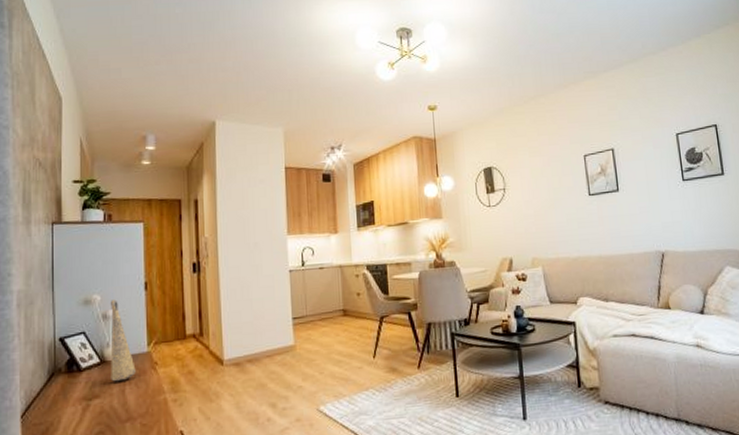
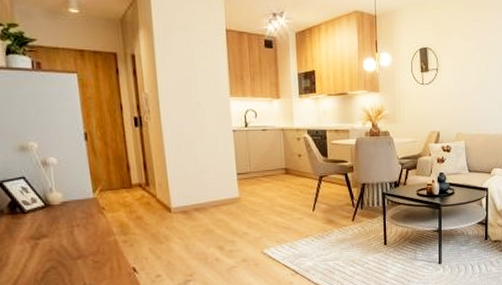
decorative vase: present [110,299,136,382] -> none [48,148,83,224]

